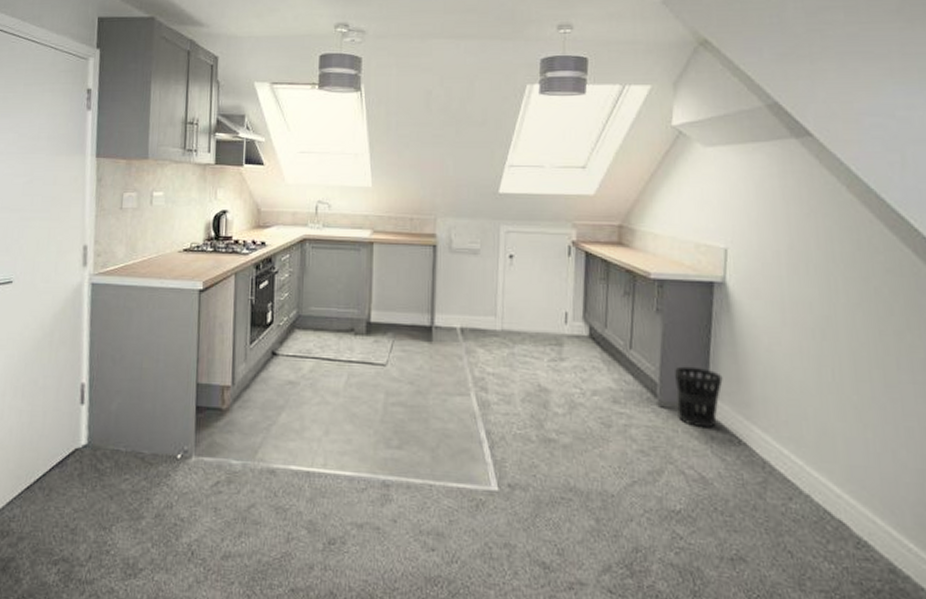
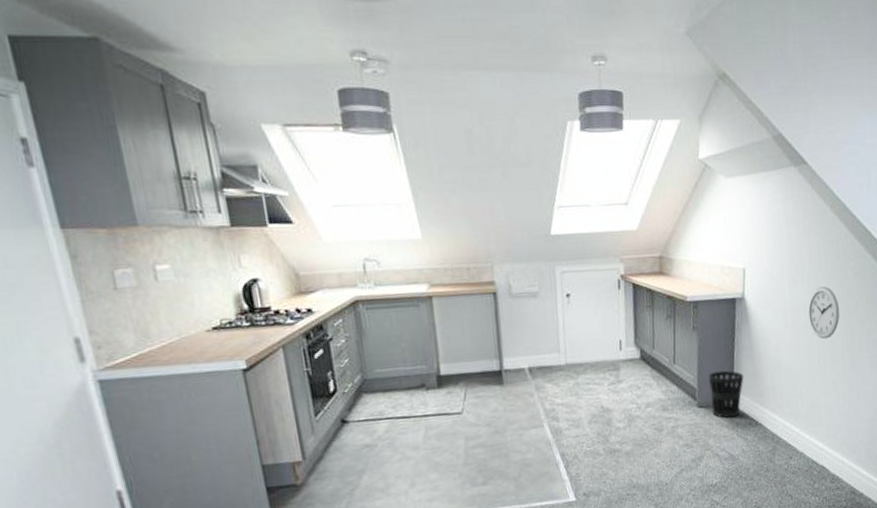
wall clock: none [816,281,865,348] -> present [808,286,840,339]

